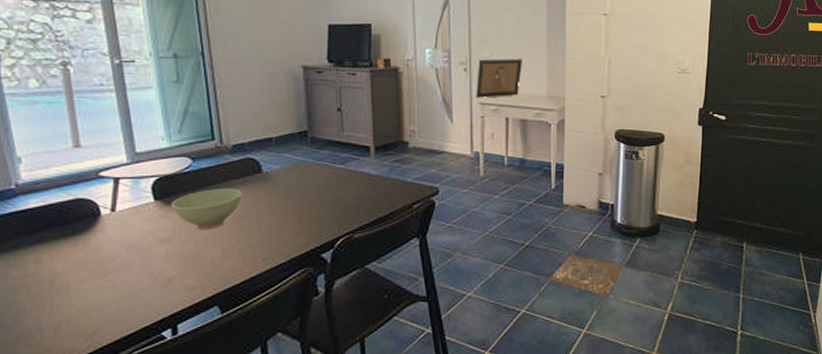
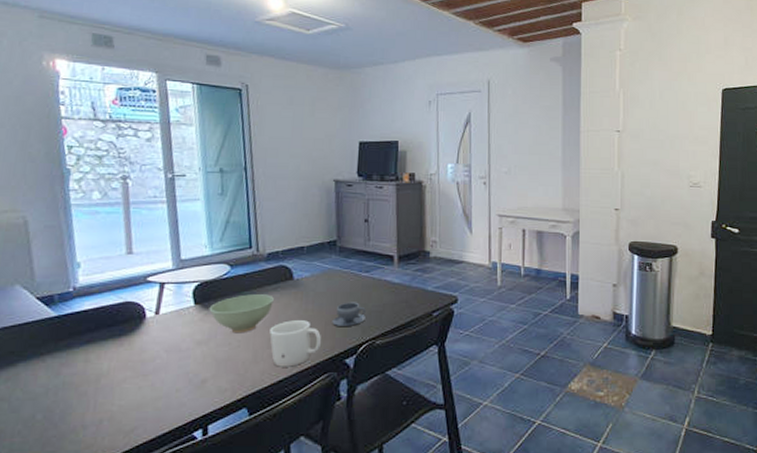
mug: none [239,215,296,264] -> present [269,320,322,367]
teacup: none [306,195,342,220] -> present [332,302,366,326]
picture frame: present [476,58,522,98] -> none [495,173,539,210]

